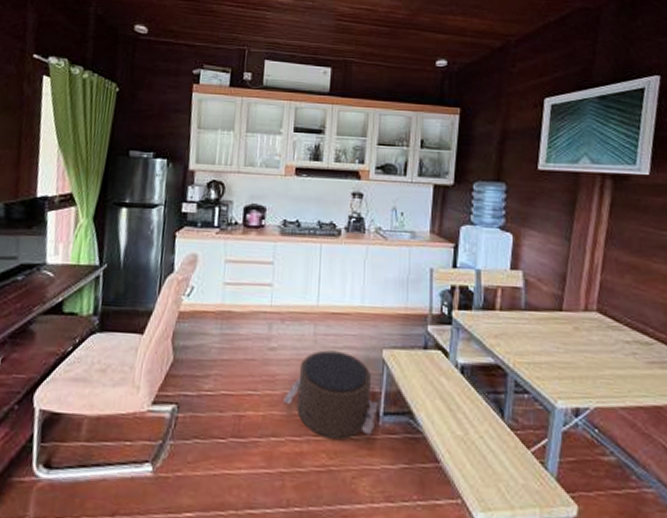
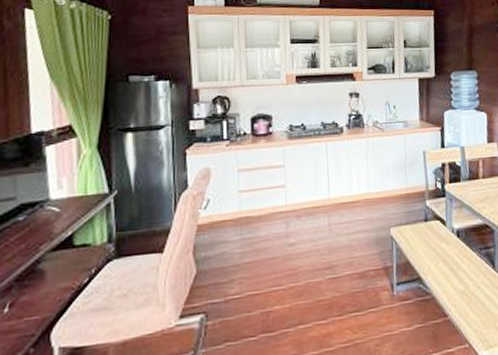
pouf: present [284,350,378,439] -> none [307,236,392,316]

